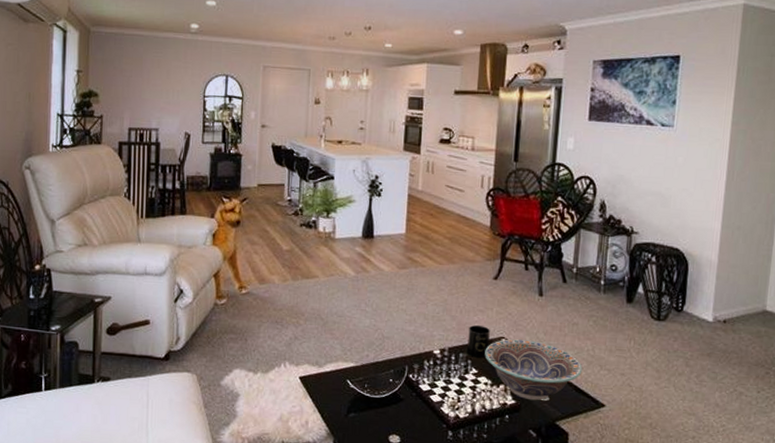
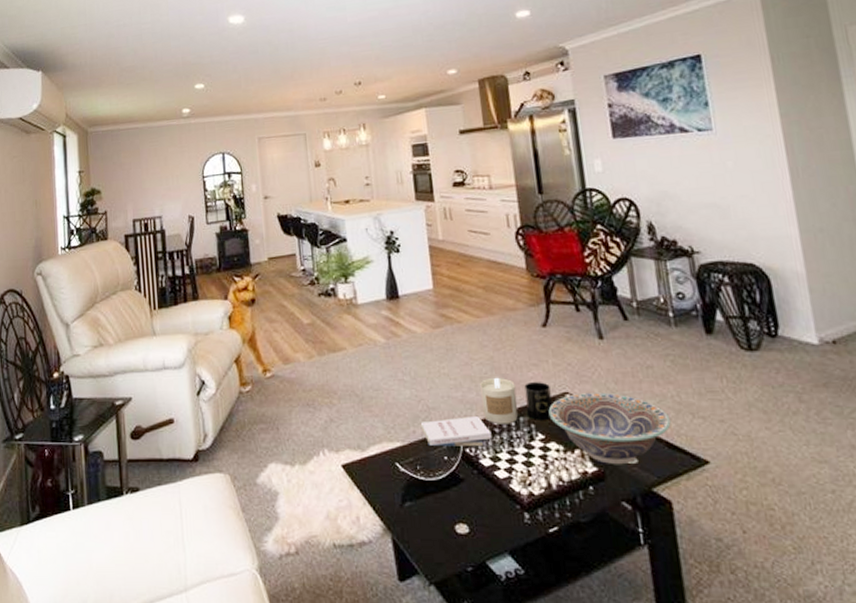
books: none [373,347,434,374] -> present [420,415,492,447]
candle: none [430,317,461,358] -> present [479,377,518,425]

